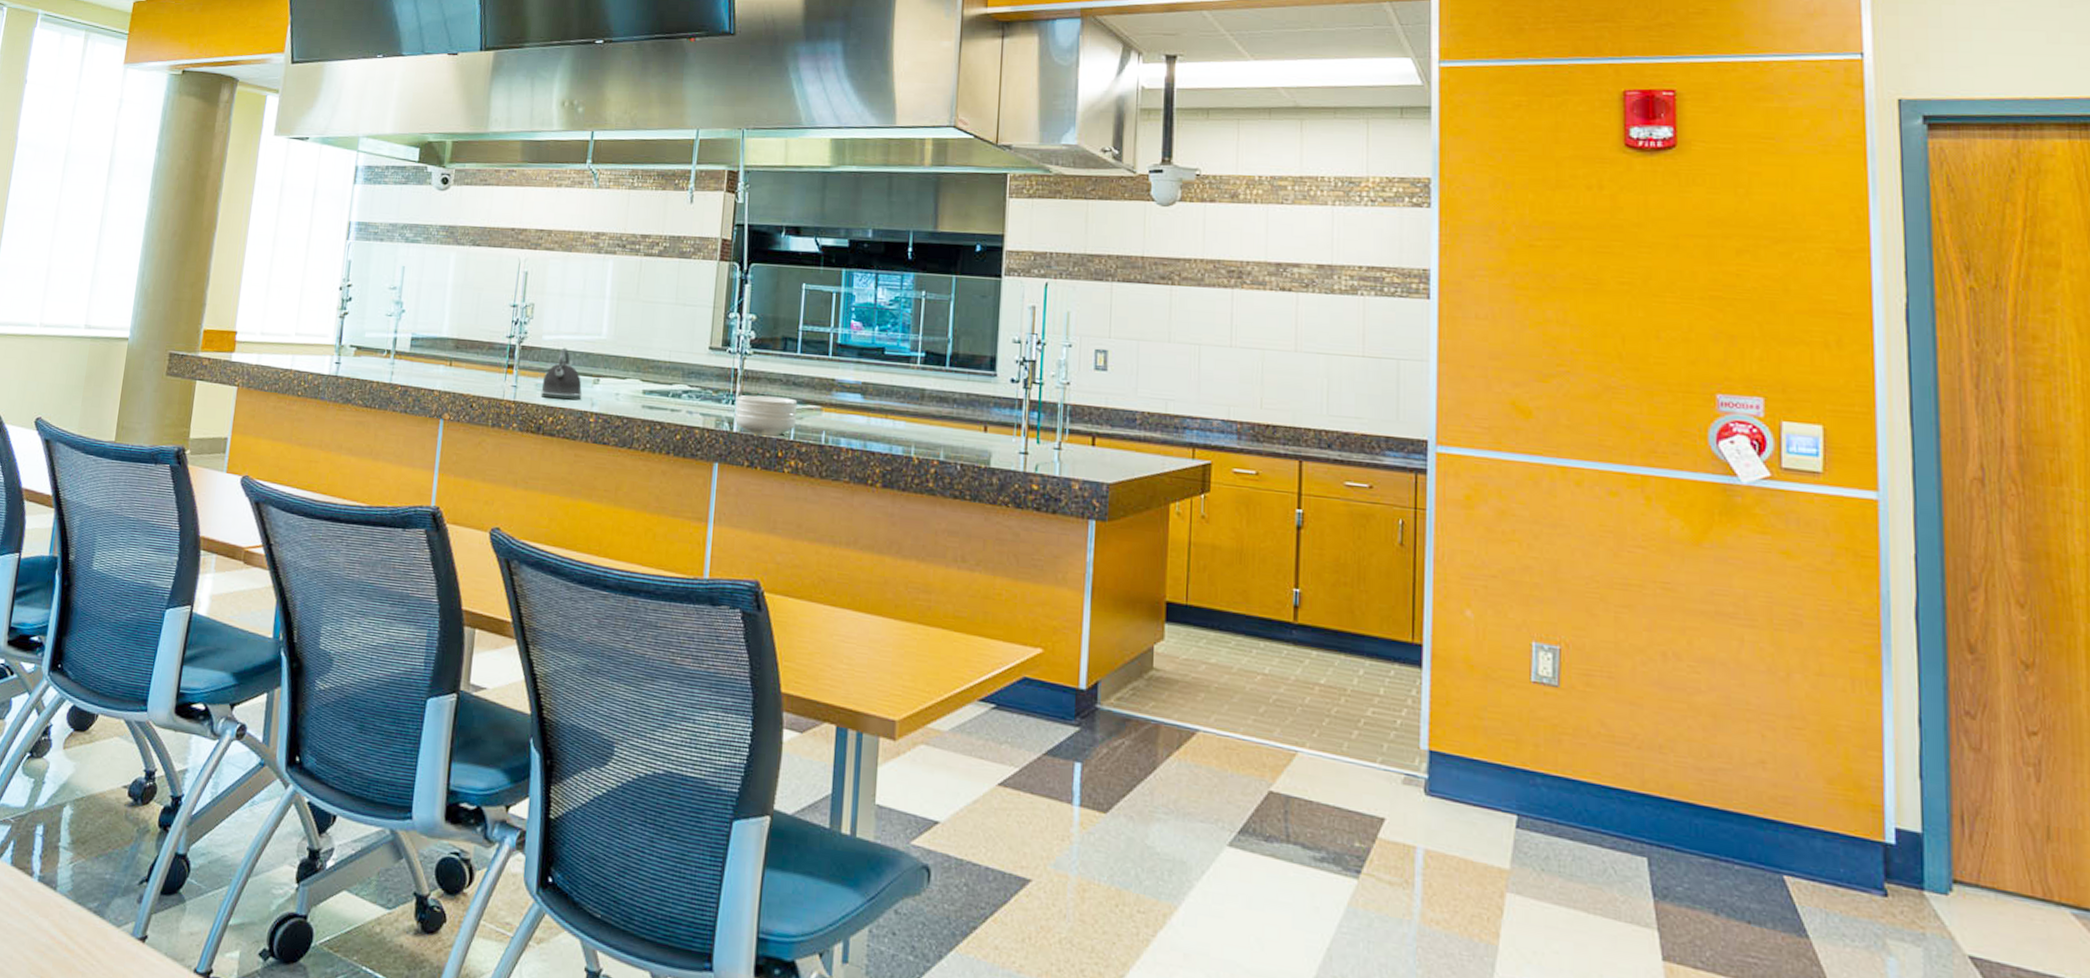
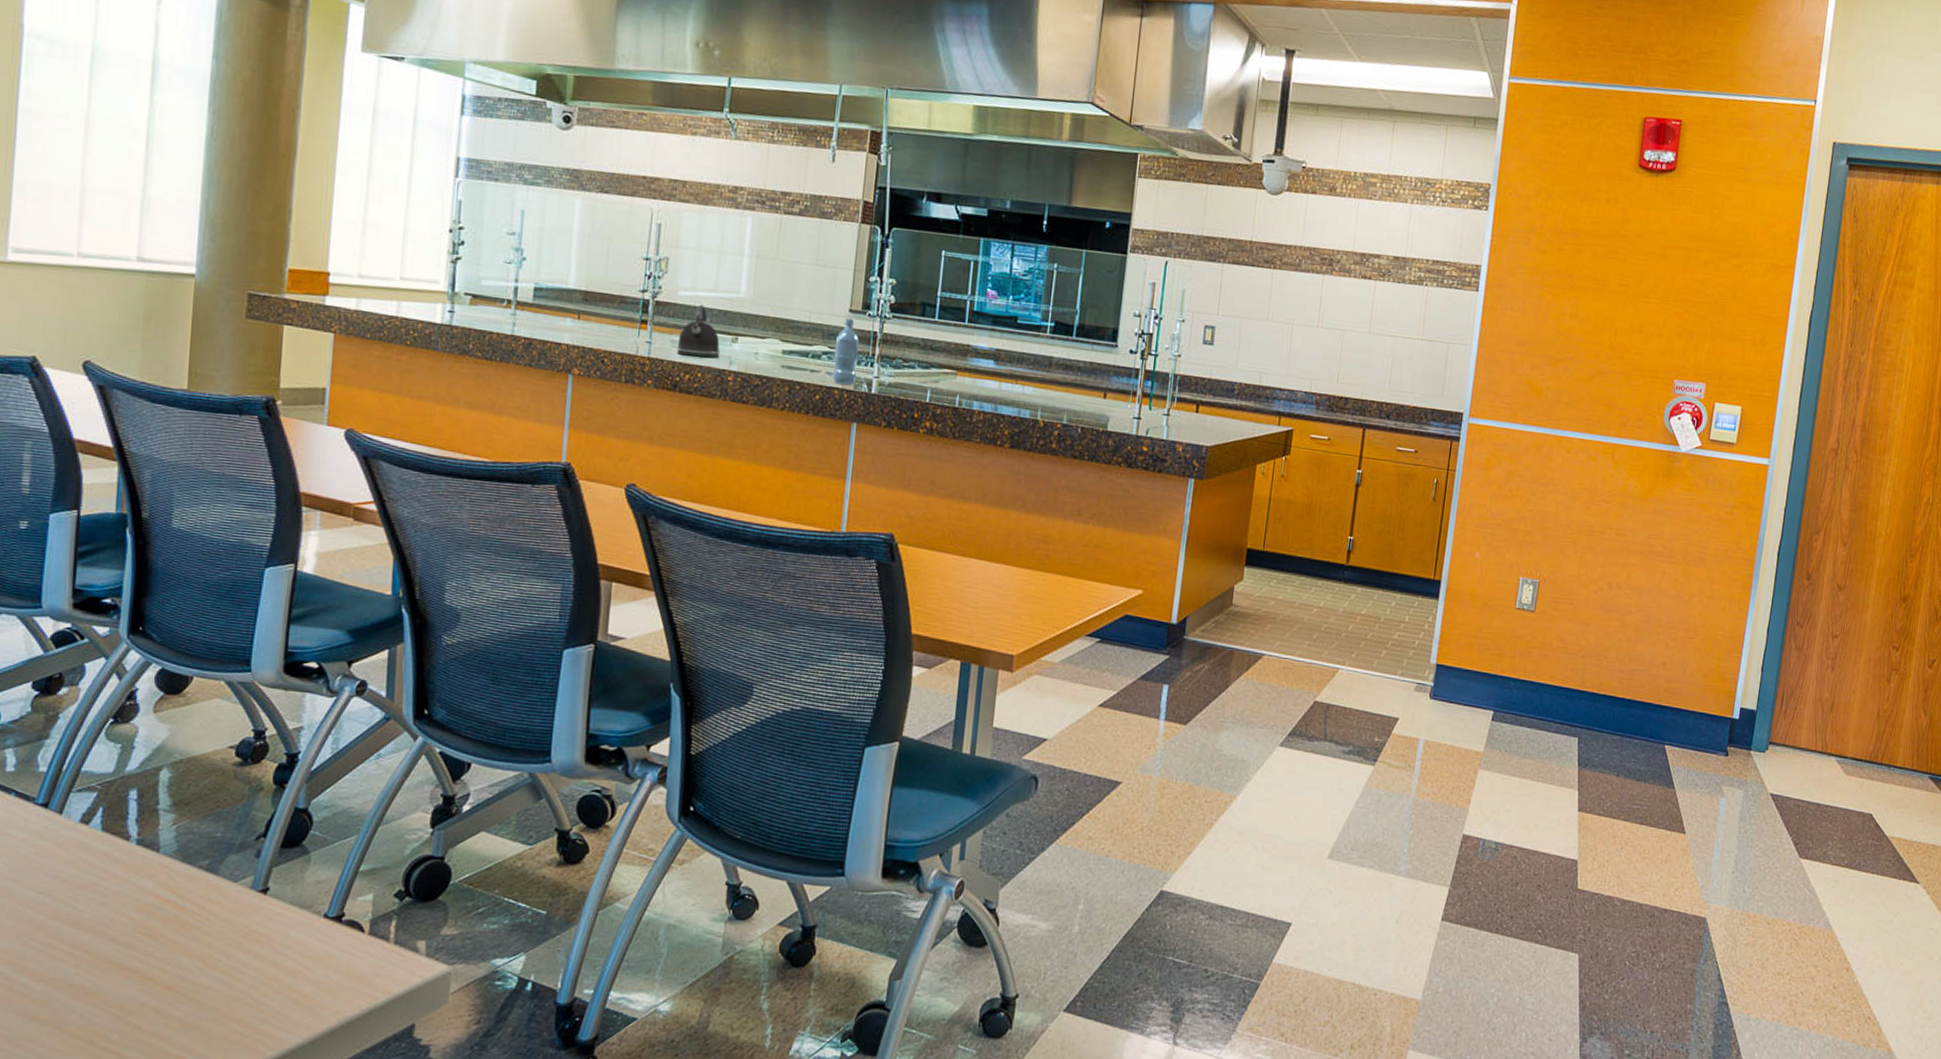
water bottle: none [692,356,720,425] -> present [832,318,860,386]
bowl: present [734,394,798,437] -> none [873,357,935,399]

